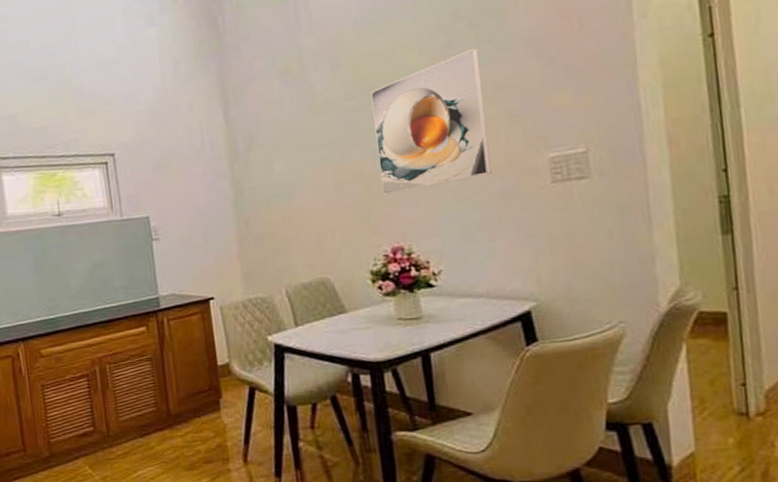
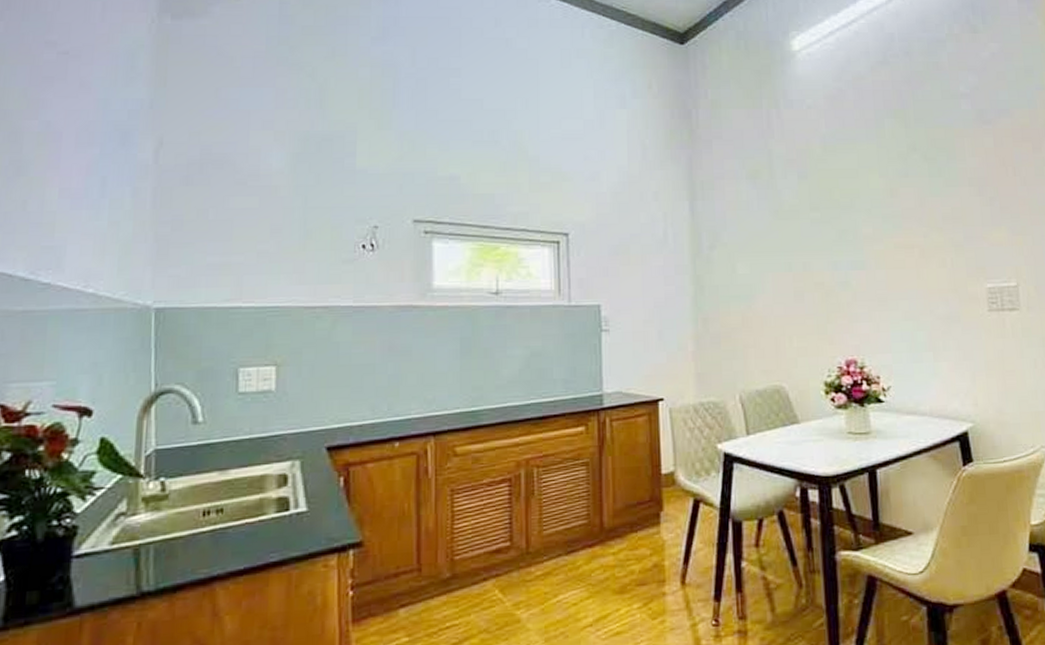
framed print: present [370,48,492,196] -> none [834,179,938,308]

